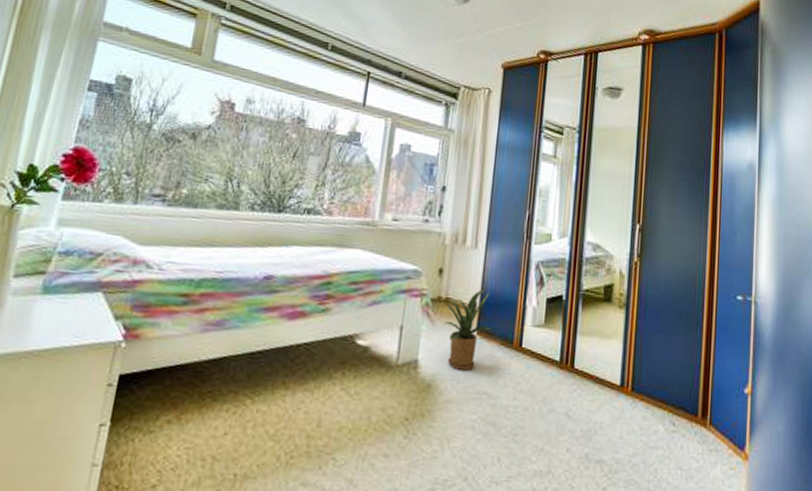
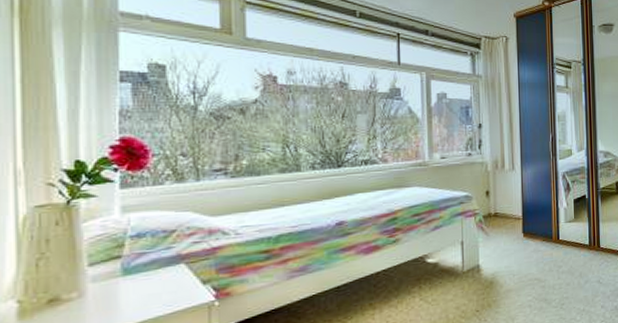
house plant: present [441,289,491,371] -> none [491,201,534,266]

